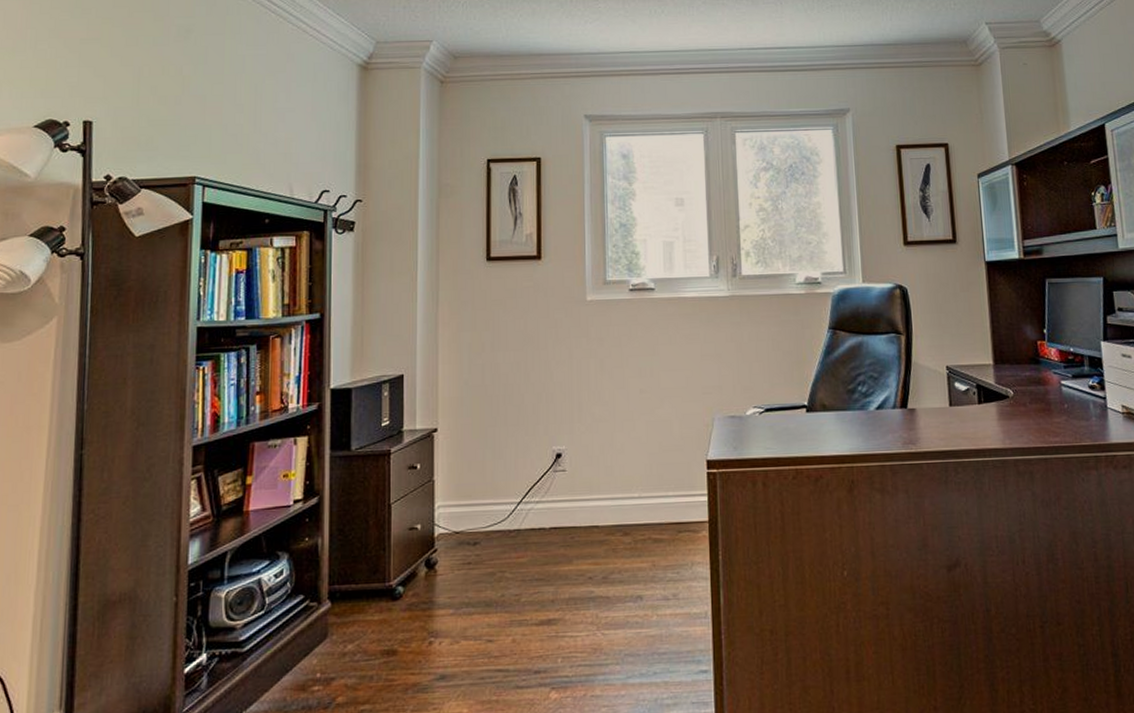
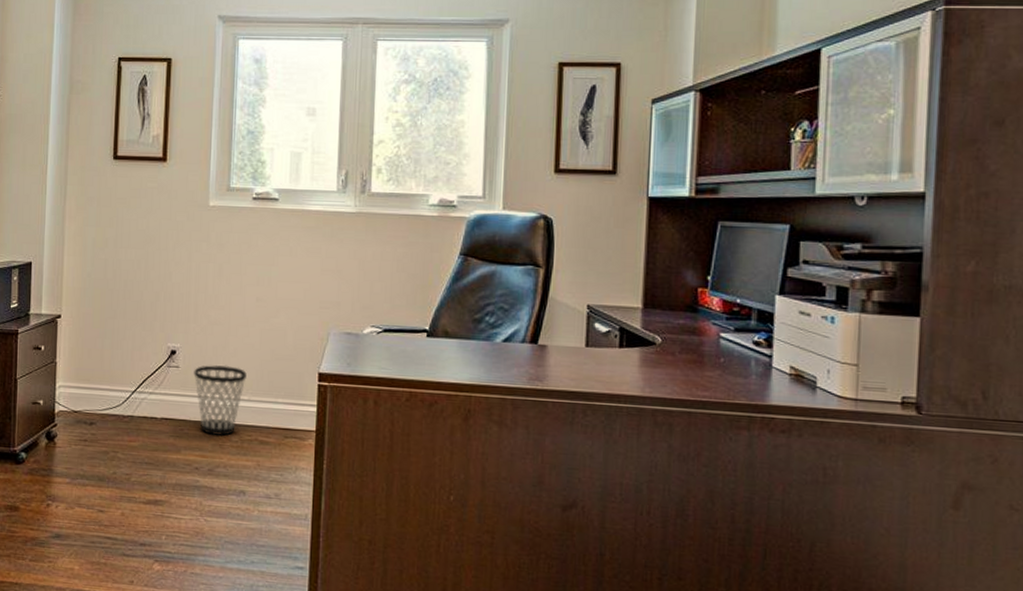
wastebasket: none [581,463,635,540] -> present [194,365,247,436]

